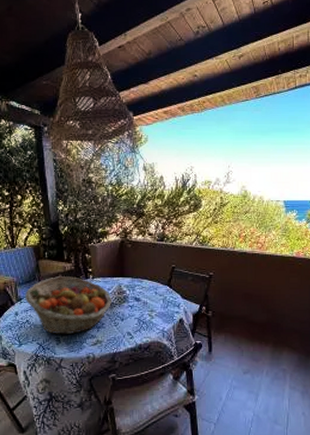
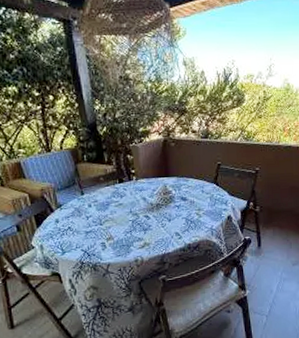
fruit basket: present [25,276,112,335] -> none [65,179,158,240]

